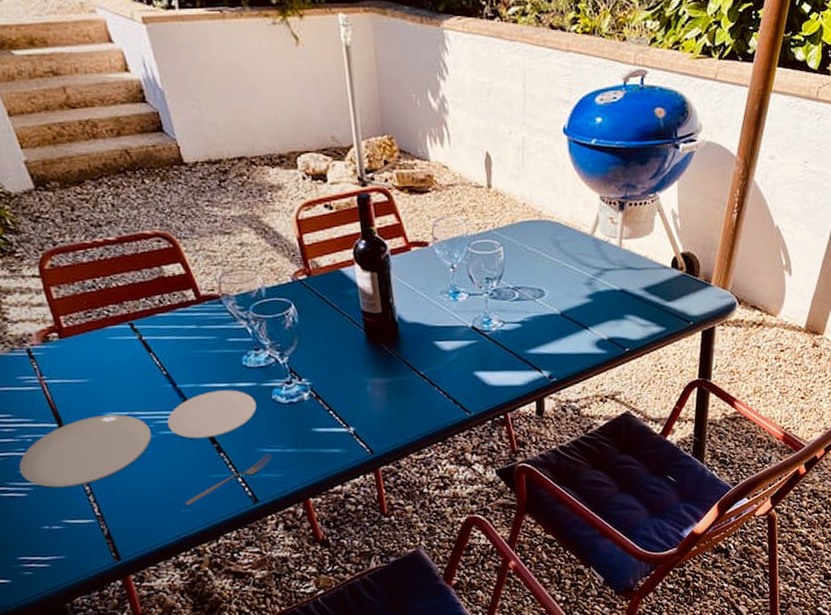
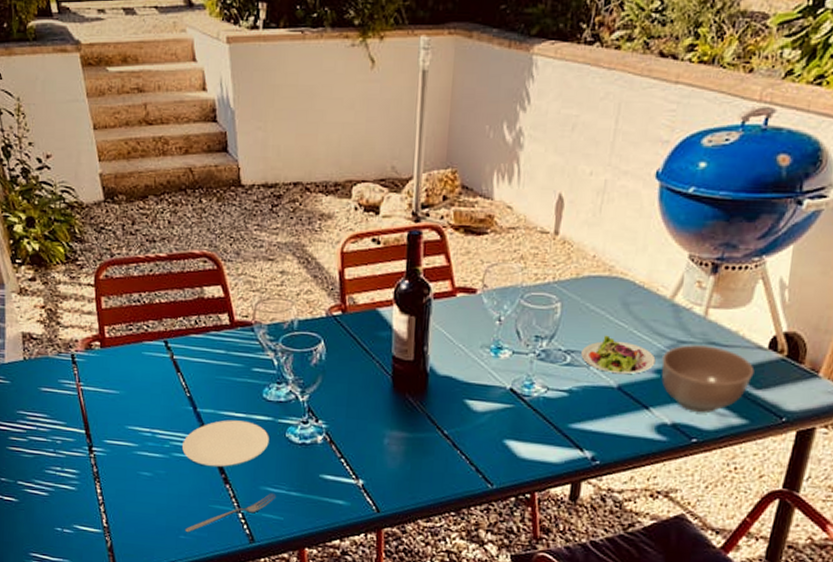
plate: present [19,414,152,489] -> none [46,428,167,495]
salad plate: none [526,271,588,303] -> present [581,335,656,374]
bowl: none [592,270,664,326] -> present [661,345,755,412]

